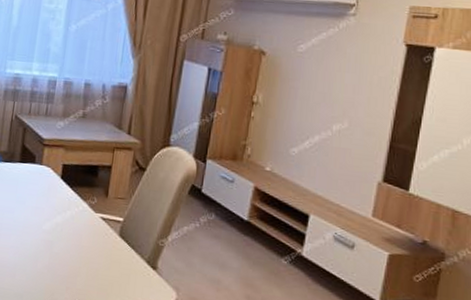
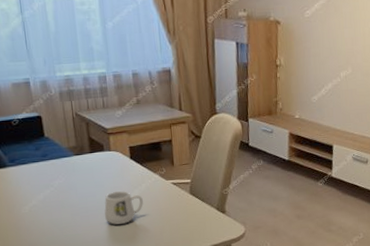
mug: none [17,212,64,254] -> present [104,191,143,225]

